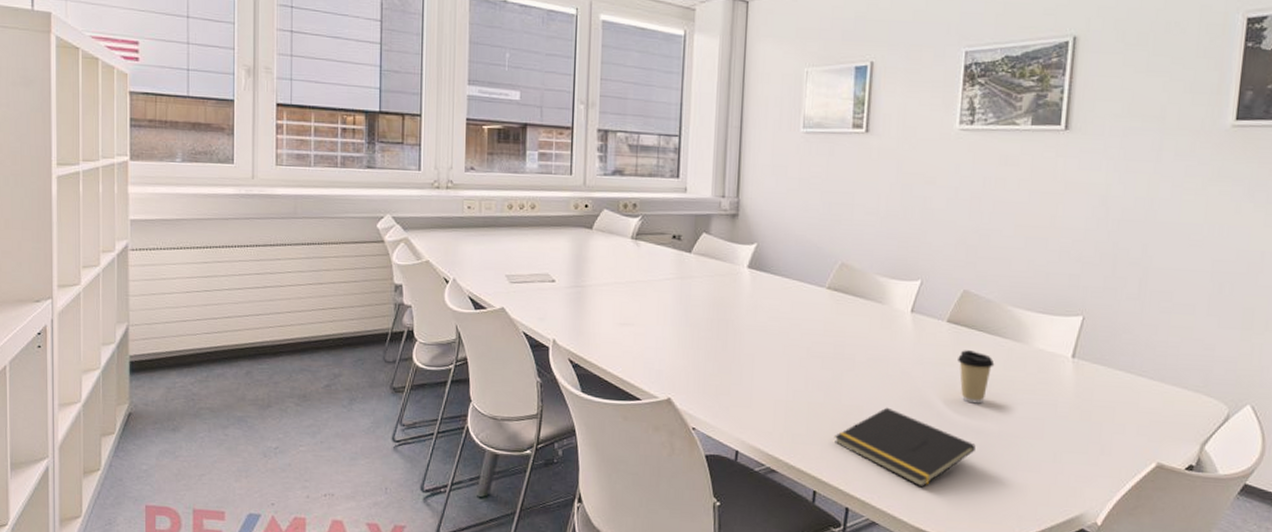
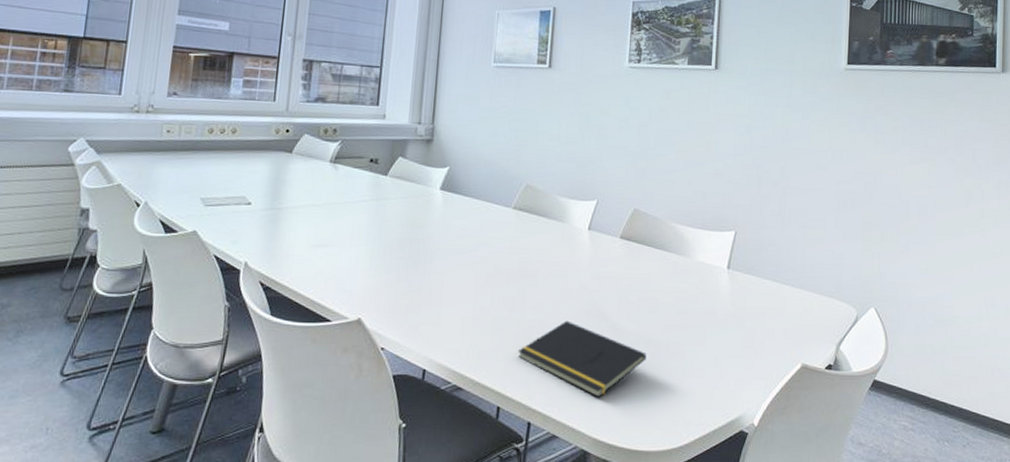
coffee cup: present [958,350,995,404] -> none [630,264,662,314]

